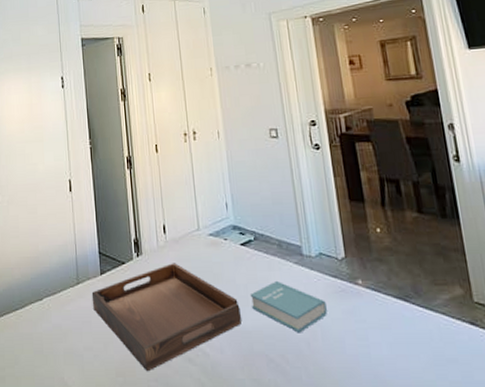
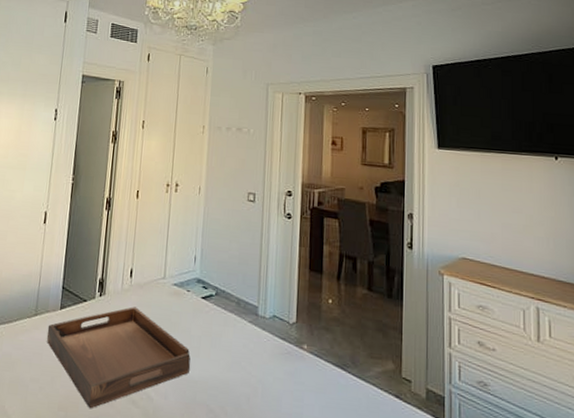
book: present [251,280,327,333] -> none [202,336,271,388]

